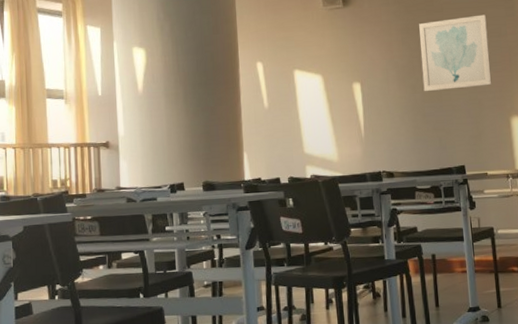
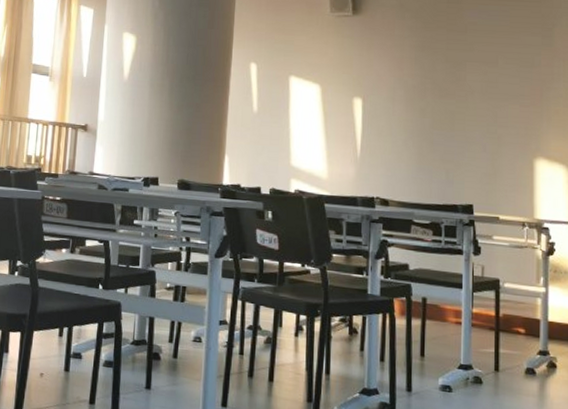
wall art: present [419,14,492,92] -> none [434,40,517,120]

